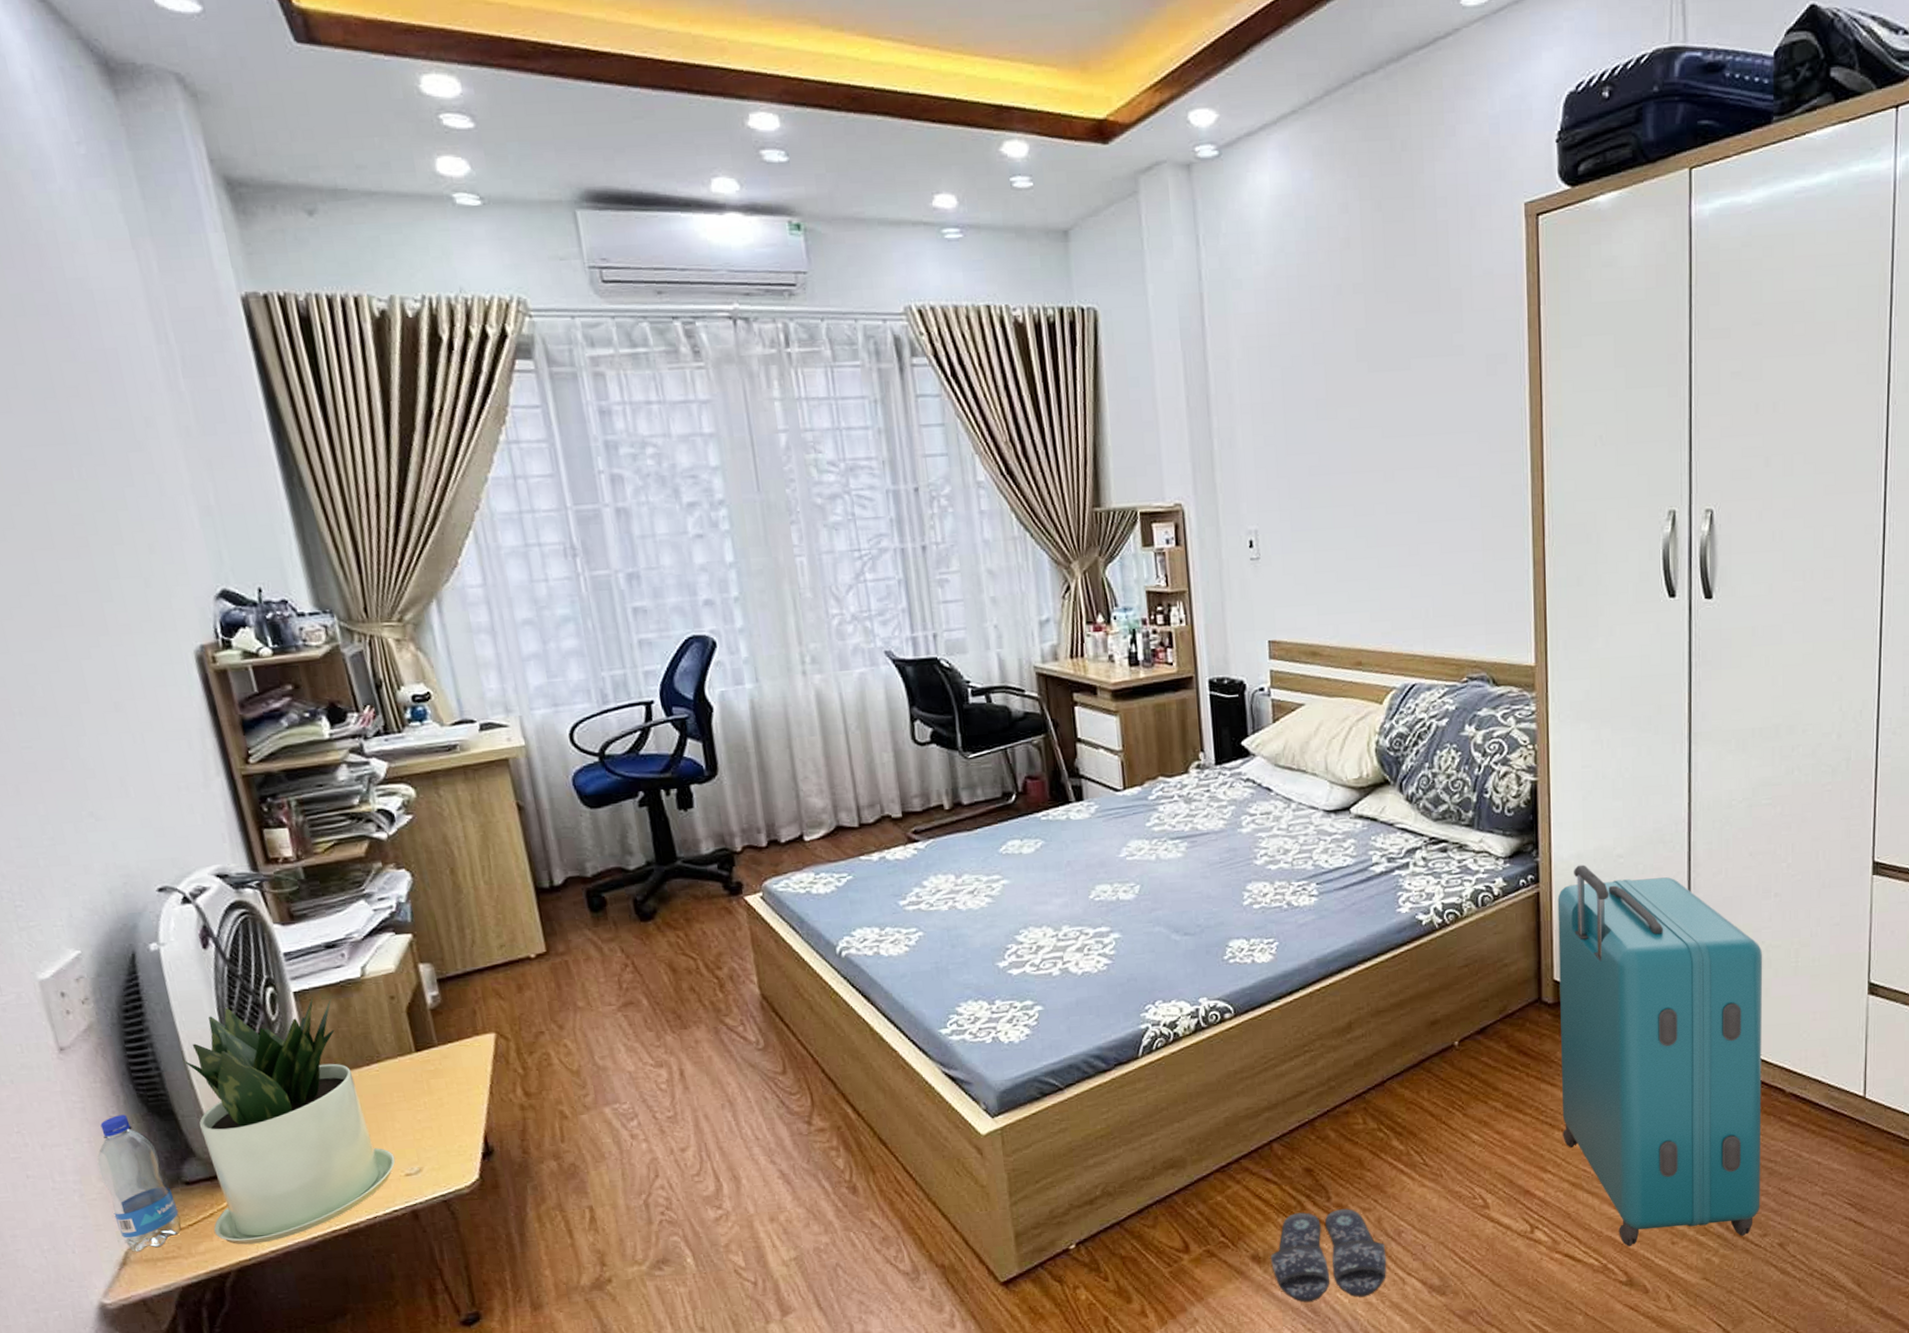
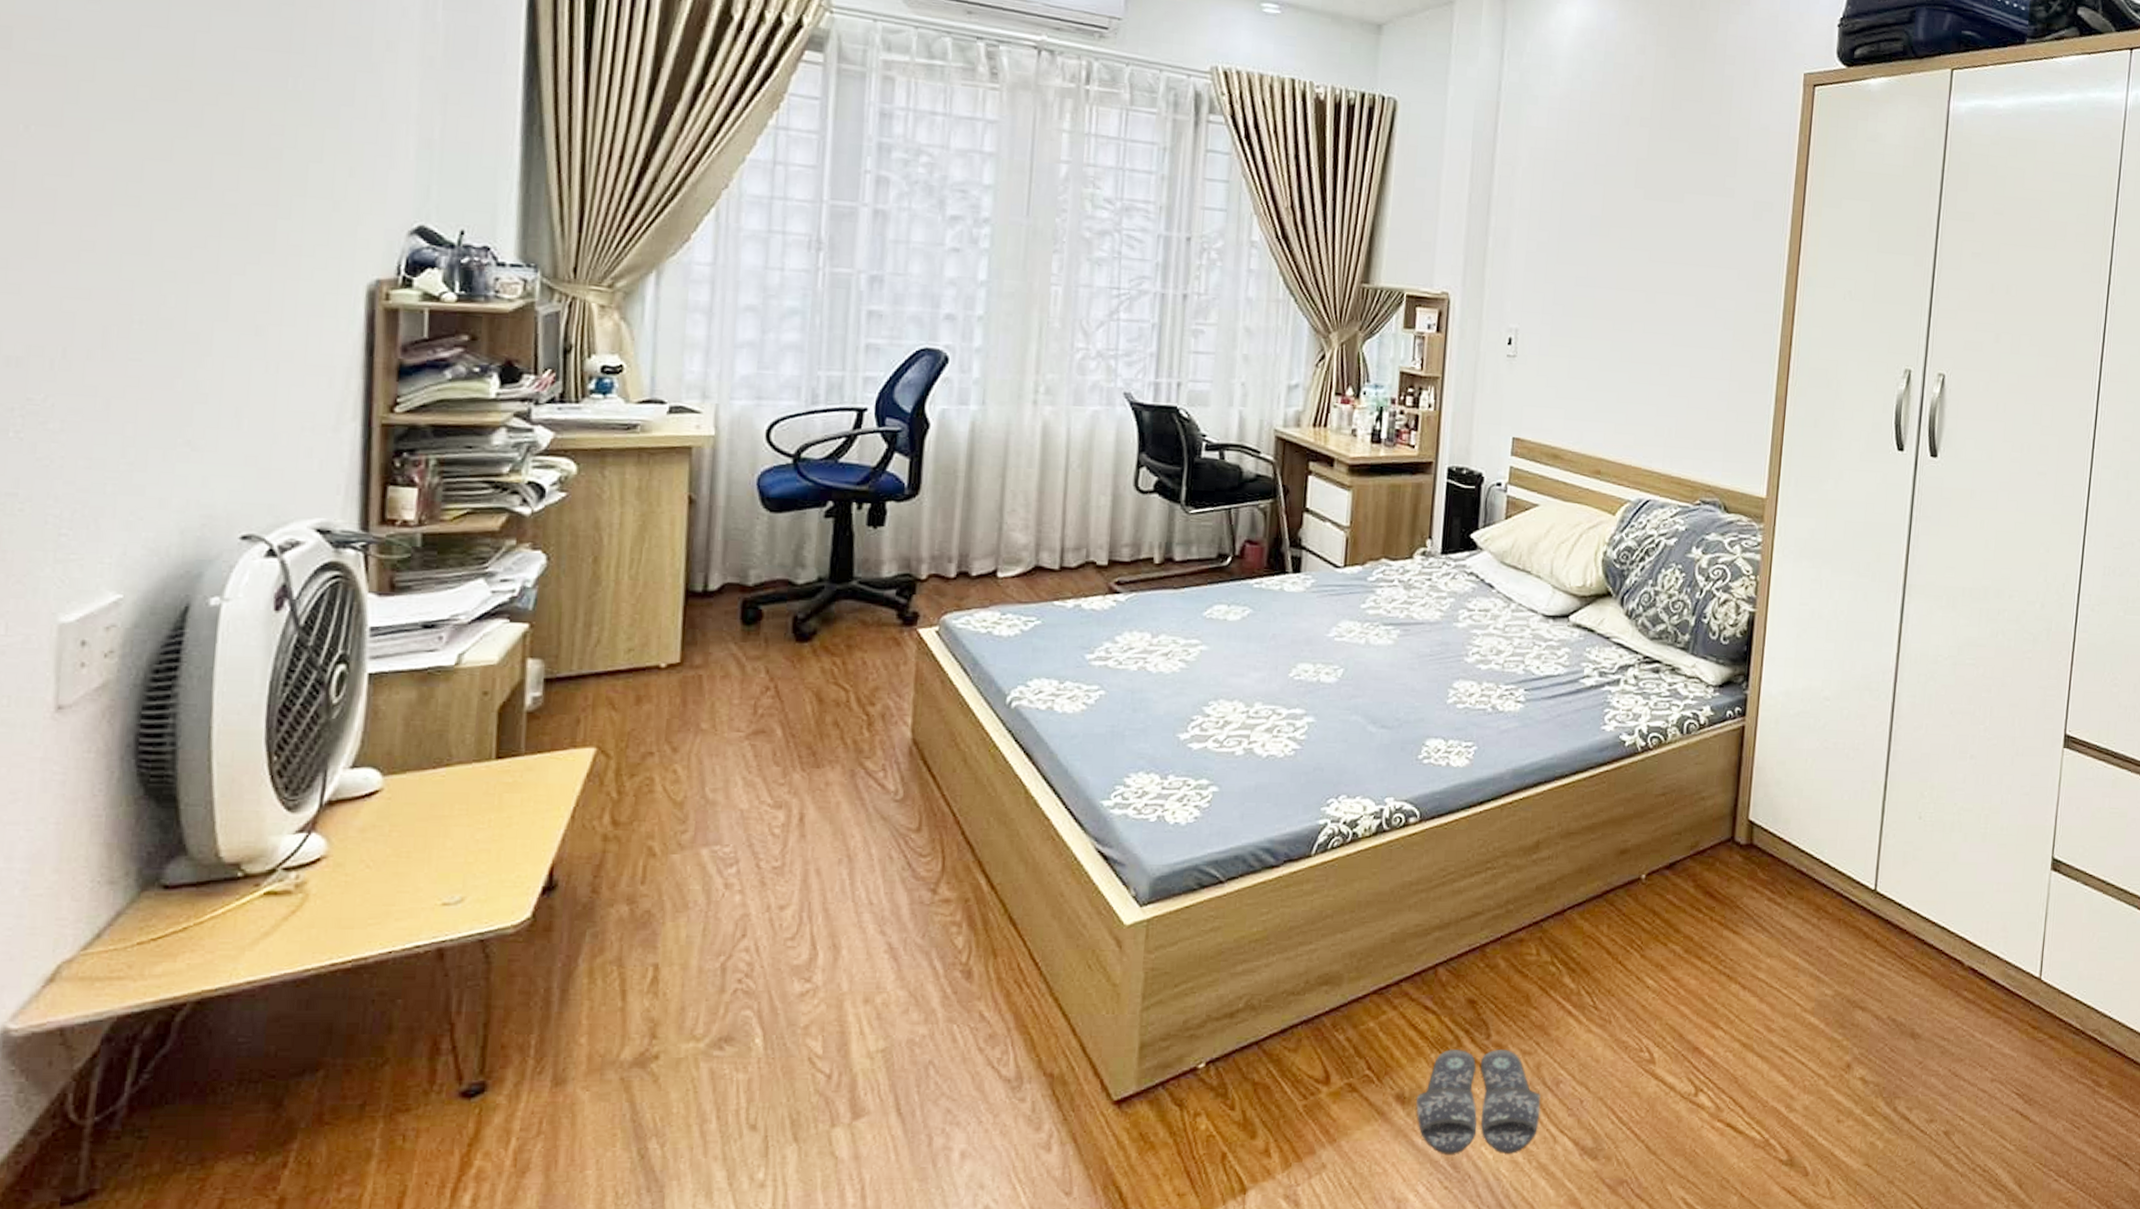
bottle: present [96,1115,182,1253] -> none [56,795,144,968]
planter: present [183,997,396,1245] -> none [181,681,435,971]
suitcase: present [1557,864,1763,1247] -> none [1739,703,1954,1121]

